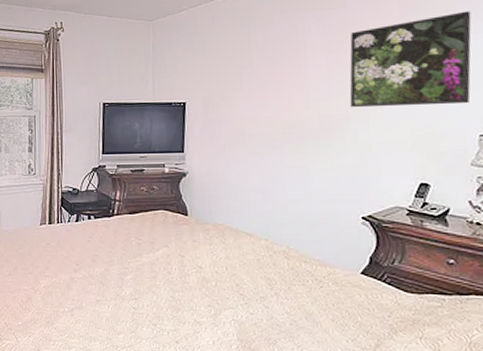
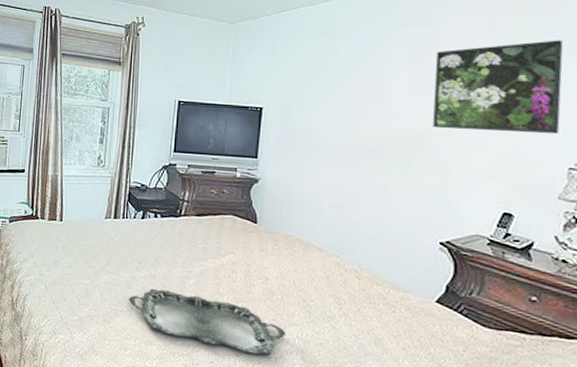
serving tray: none [70,287,221,339] -> present [129,288,285,356]

